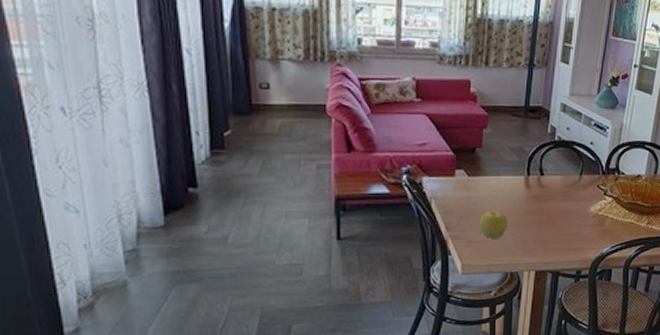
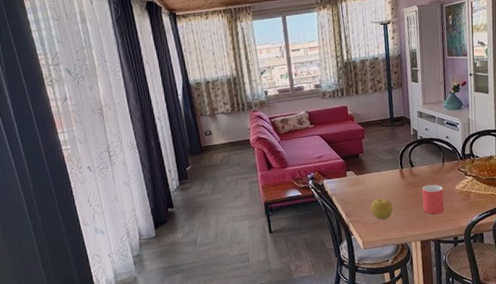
mug: none [545,201,574,240] -> present [421,184,445,215]

